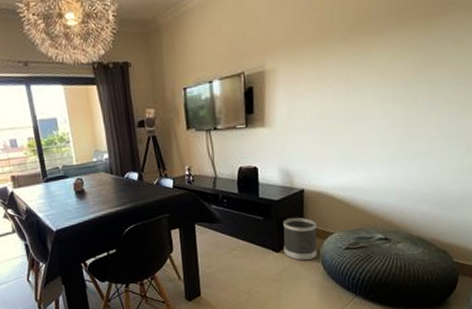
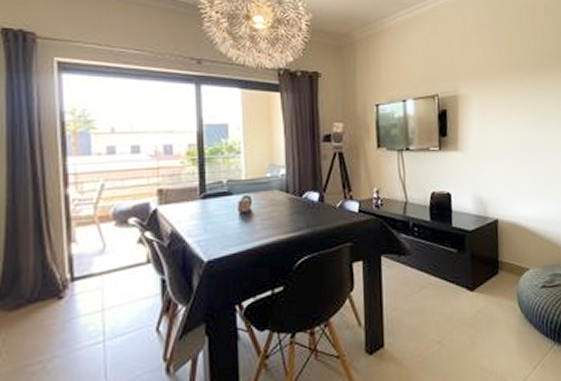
wastebasket: present [283,217,318,261] -> none [477,250,514,302]

